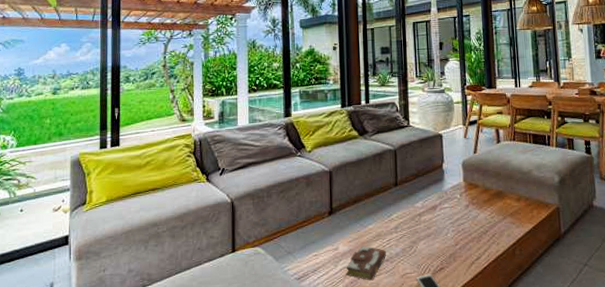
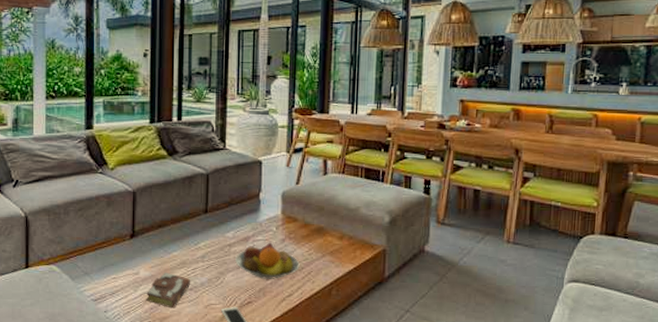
fruit bowl: none [426,209,484,245] -> present [235,242,300,279]

